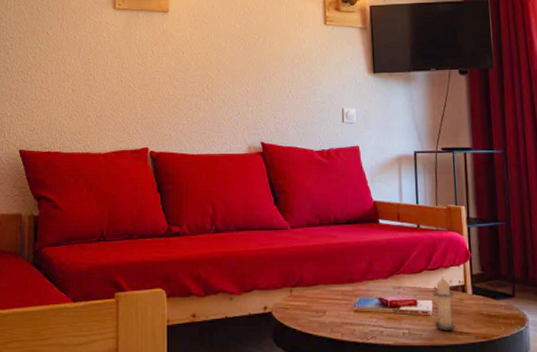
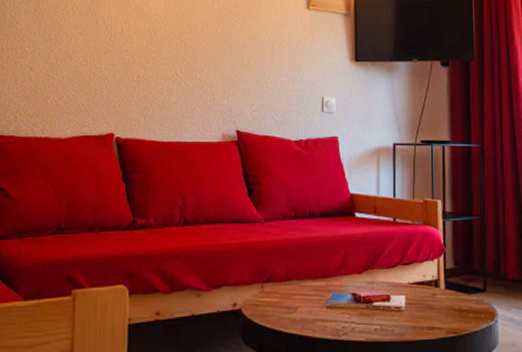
candle: present [432,277,456,331] -> none [406,271,428,327]

